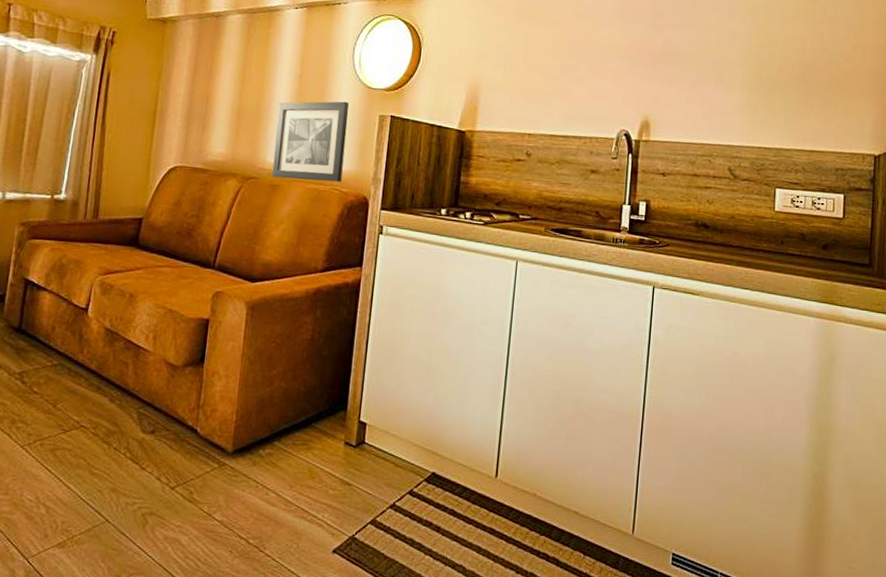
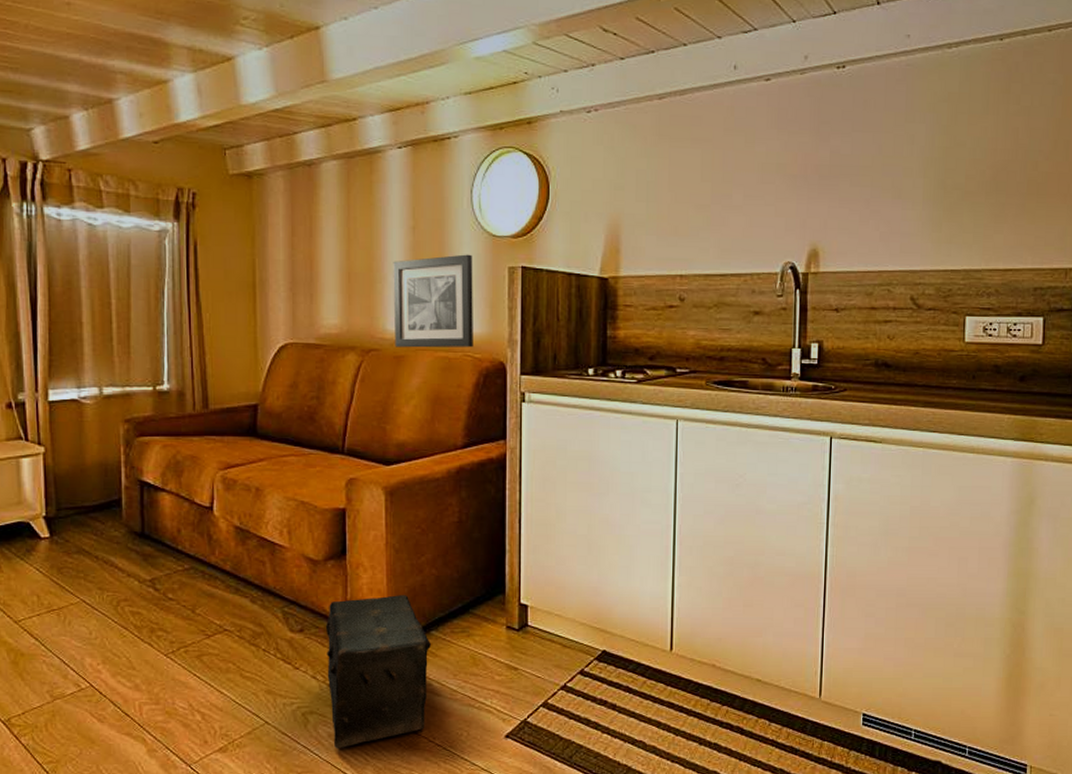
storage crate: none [168,404,272,553] -> present [325,595,431,749]

